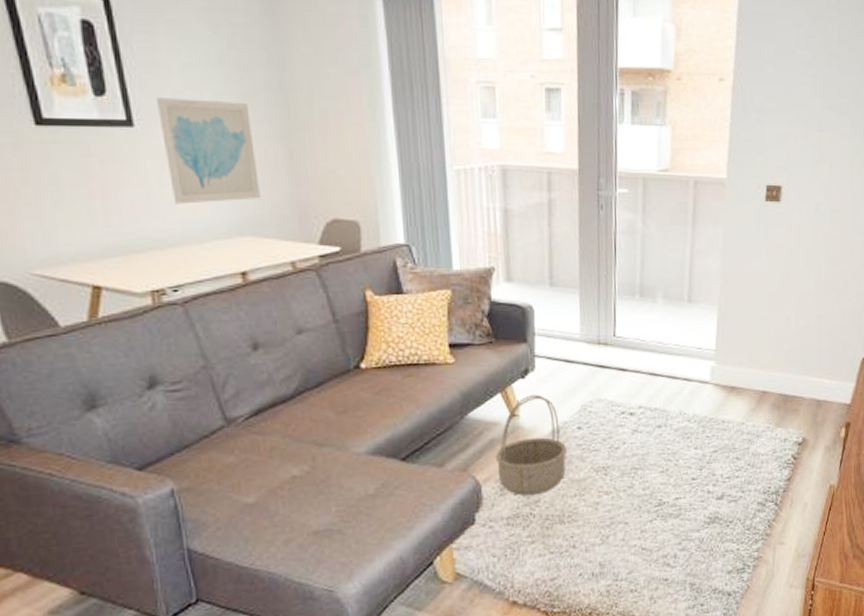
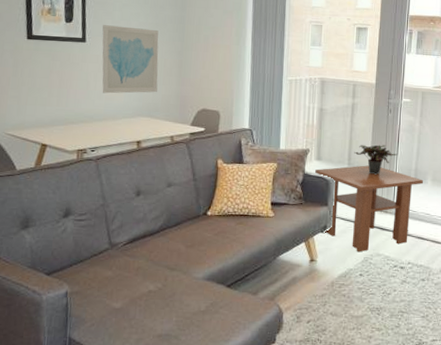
basket: present [495,394,567,496] -> none [296,245,350,325]
coffee table: none [506,284,653,400] -> present [315,165,424,252]
potted plant: none [557,255,615,296] -> present [354,144,397,175]

